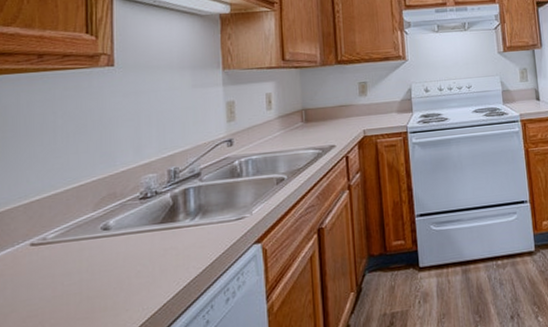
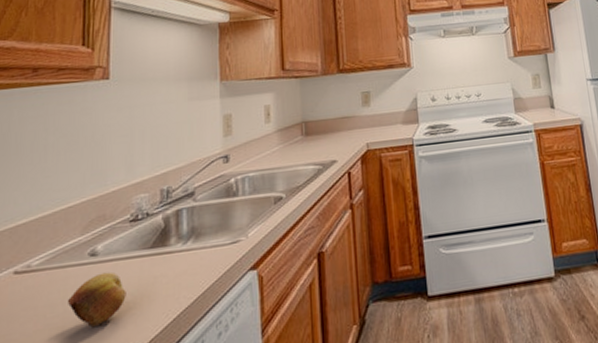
fruit: none [82,244,139,293] -> present [67,272,126,327]

